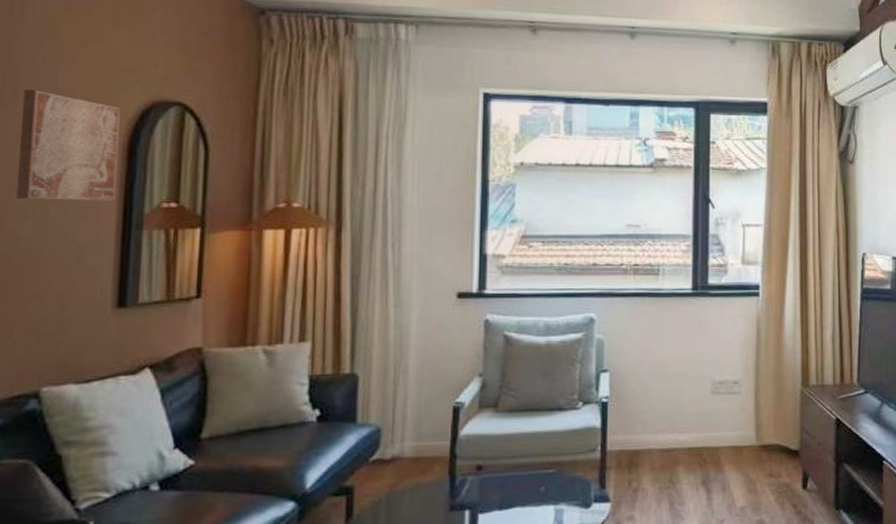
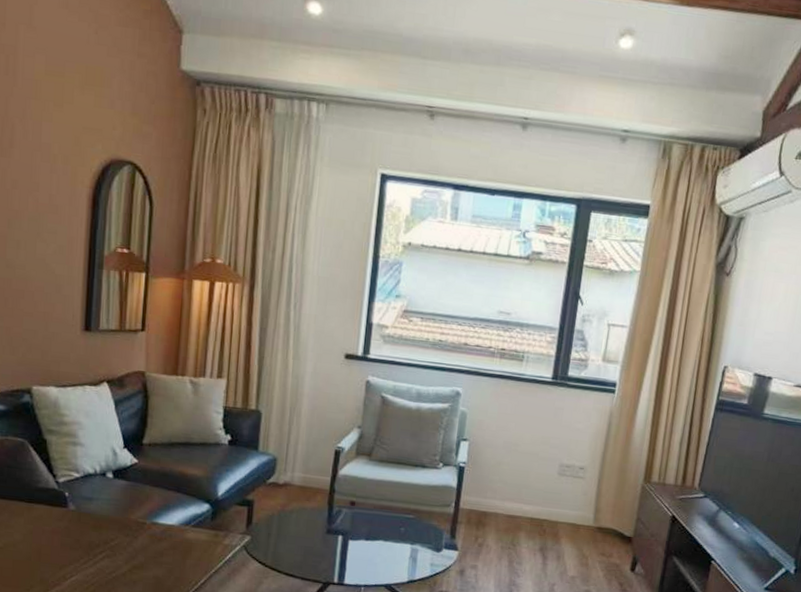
wall art: present [15,89,120,202] -> none [12,140,87,244]

